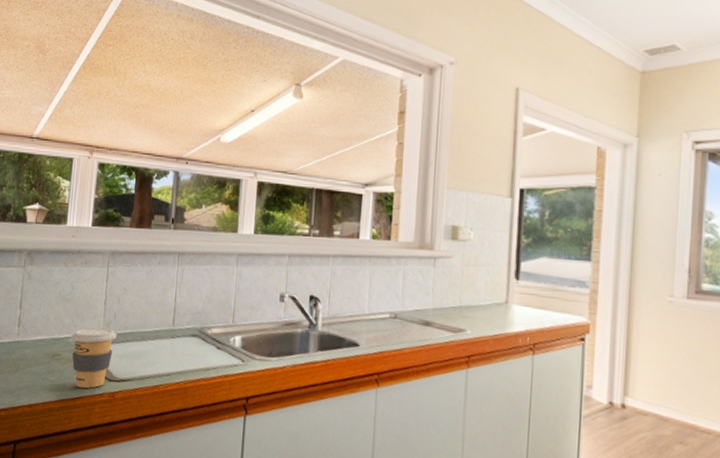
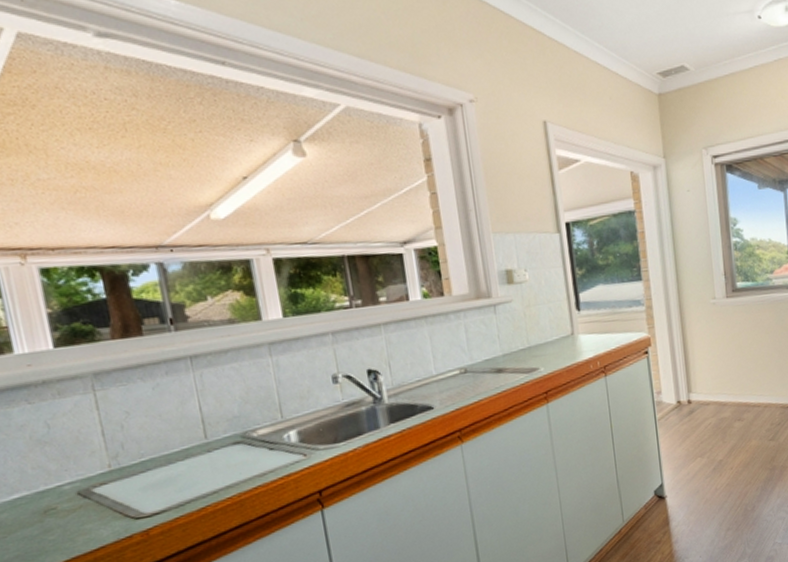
coffee cup: present [70,327,117,389] -> none [64,461,133,538]

